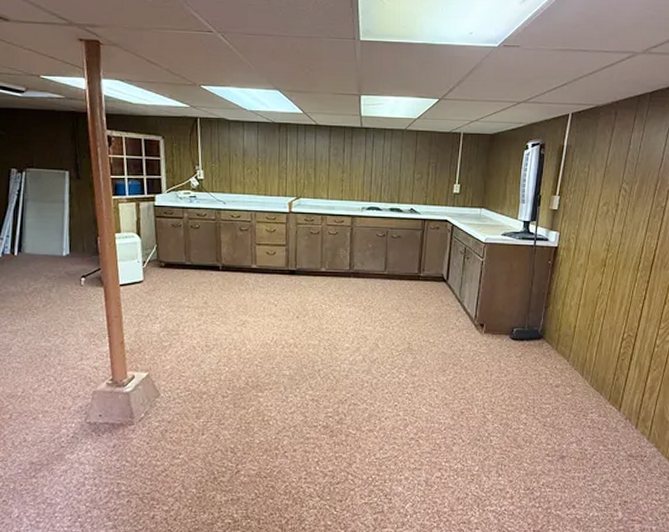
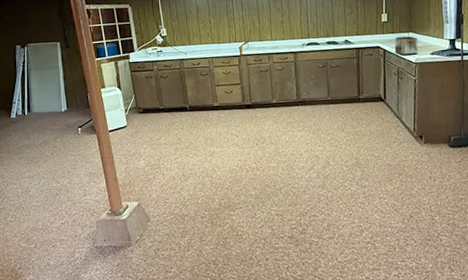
toaster: none [464,211,491,234] -> present [394,36,419,56]

